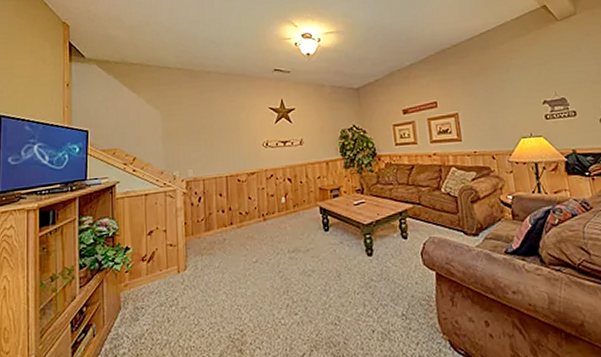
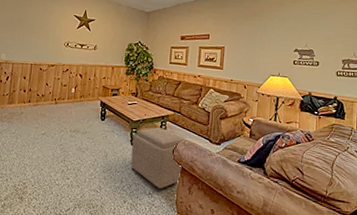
ottoman: none [367,226,438,307] -> present [130,127,186,189]

